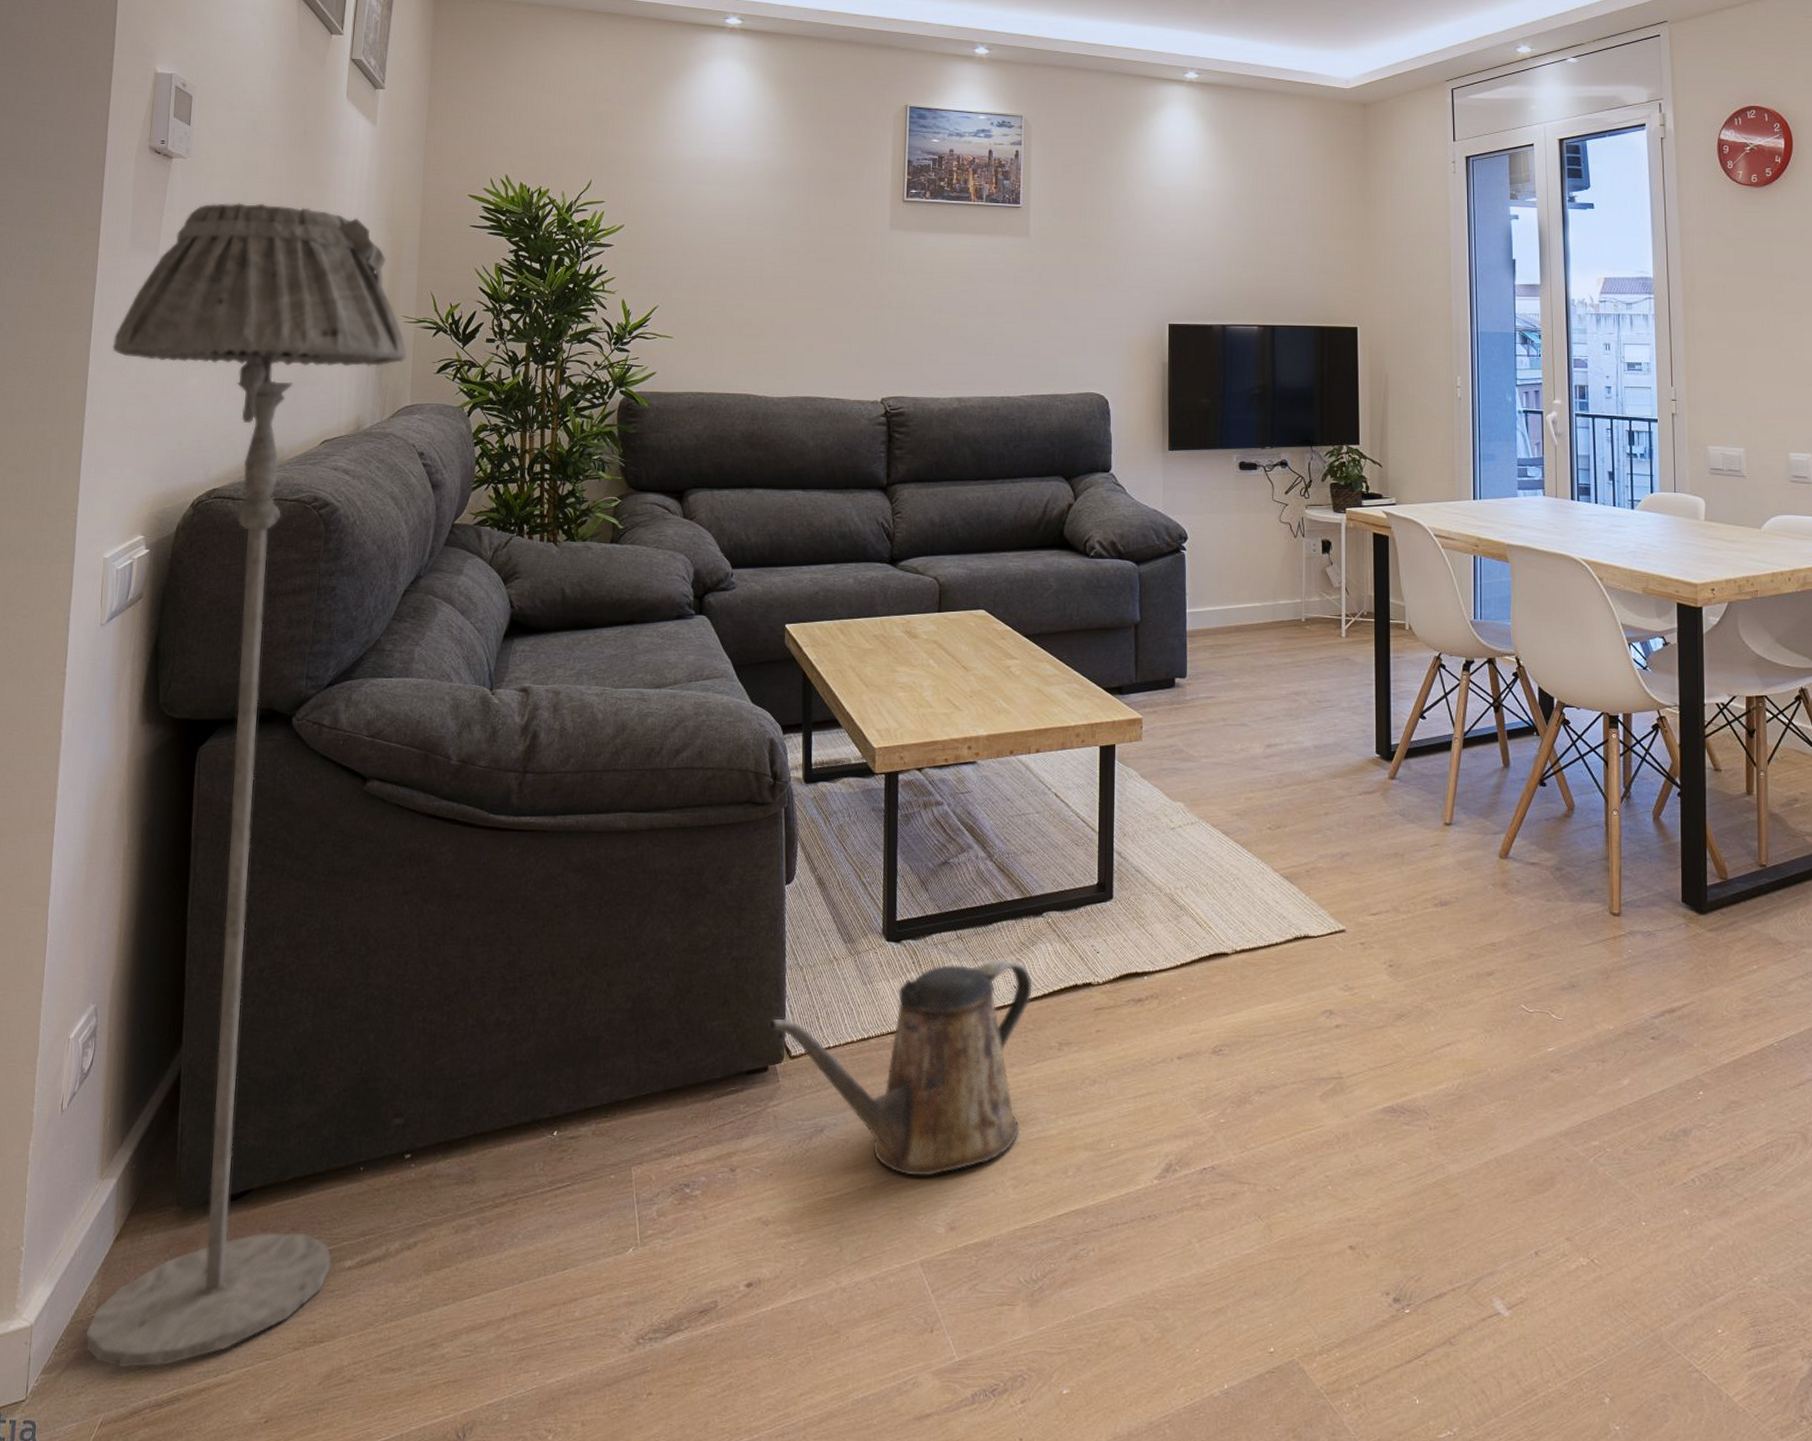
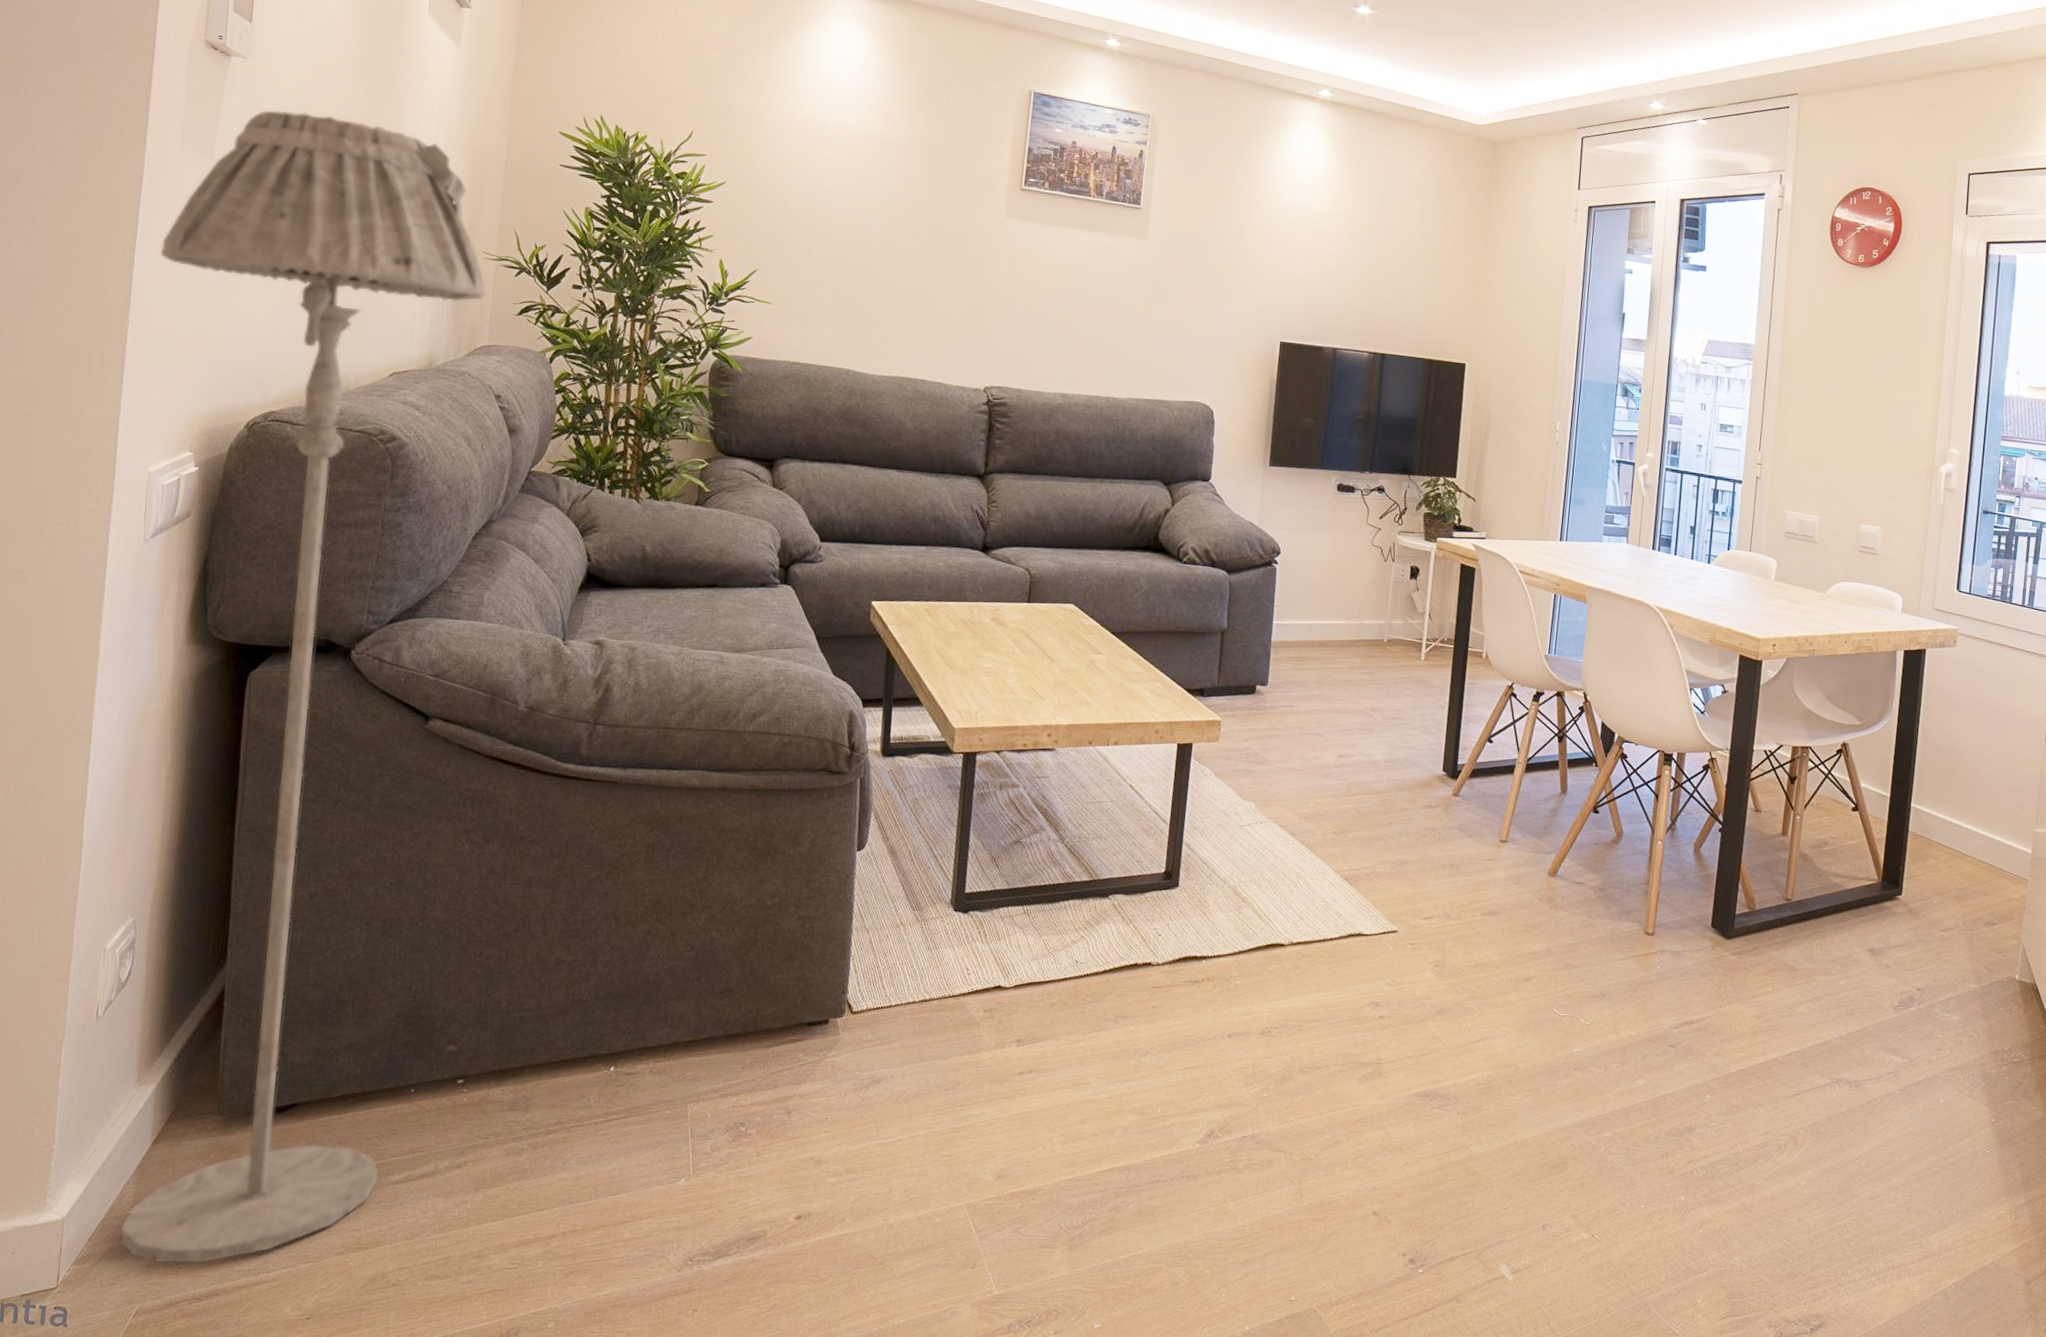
watering can: present [768,958,1033,1176] -> none [832,934,1095,1129]

